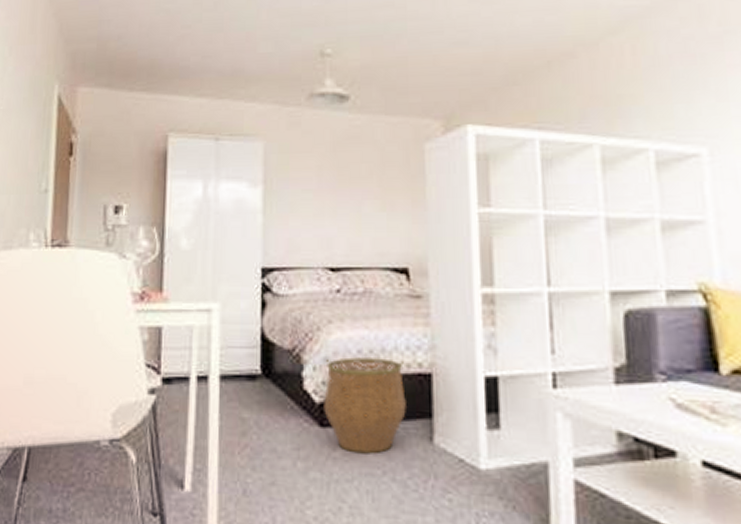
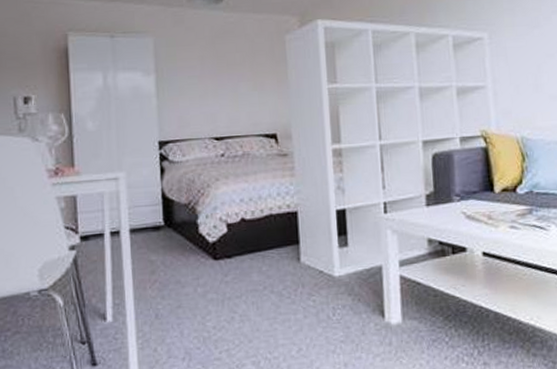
basket: present [324,356,406,454] -> none [215,203,279,277]

